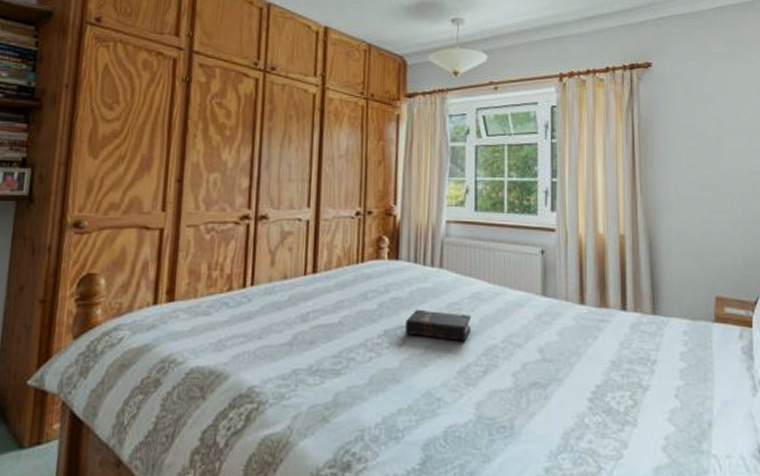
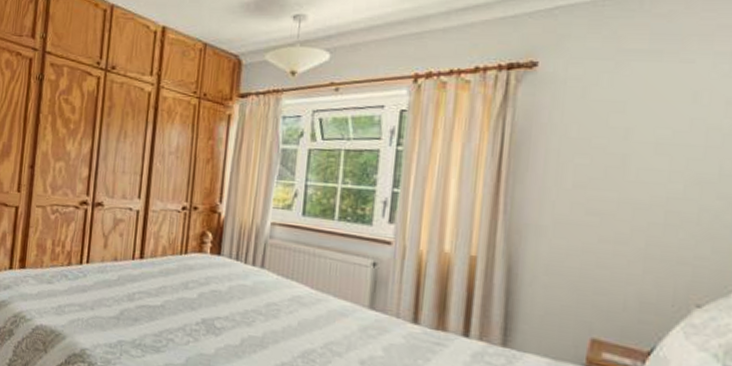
hardback book: present [404,309,472,341] -> none [222,304,291,341]

